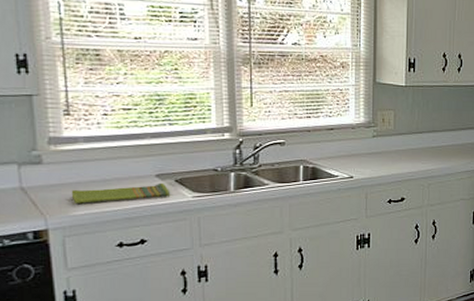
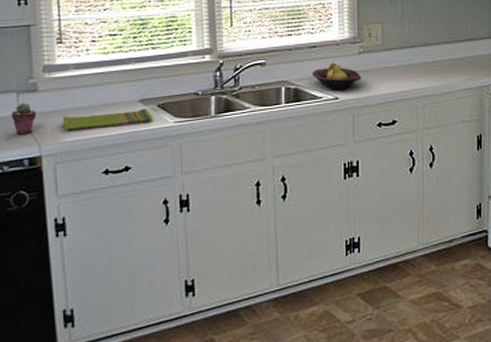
potted succulent: none [11,175,42,208] -> present [11,103,37,135]
fruit bowl: none [329,144,375,170] -> present [312,63,362,90]

